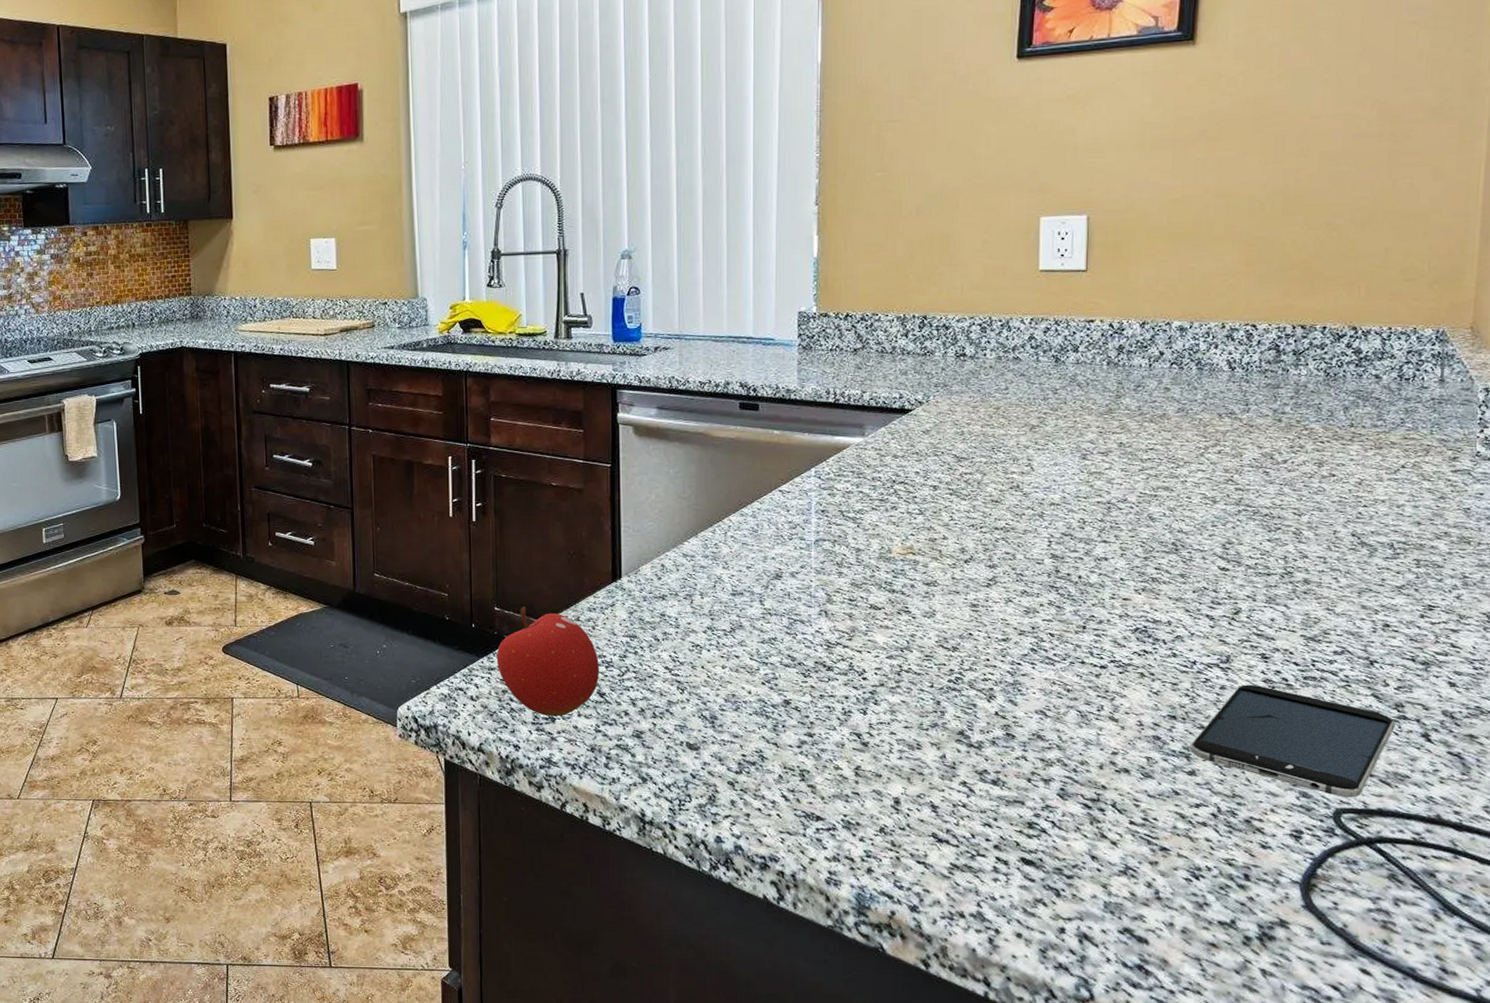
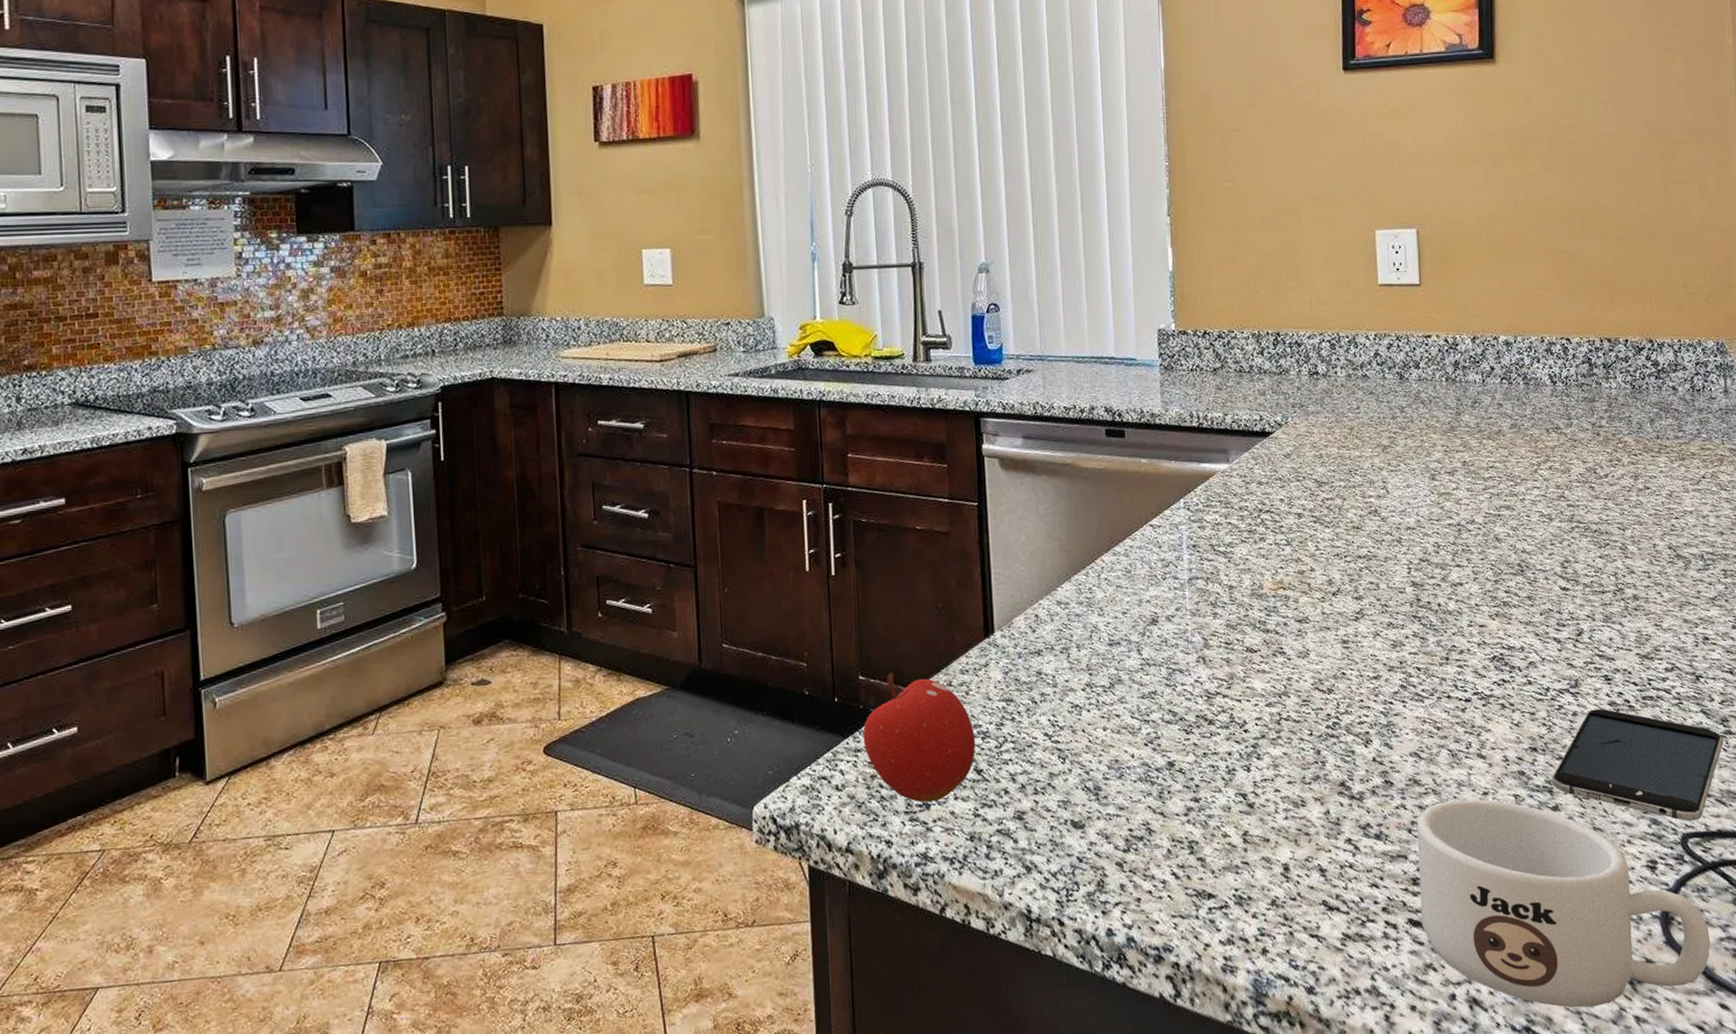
mug: none [1034,757,1357,956] -> present [1417,799,1711,1008]

